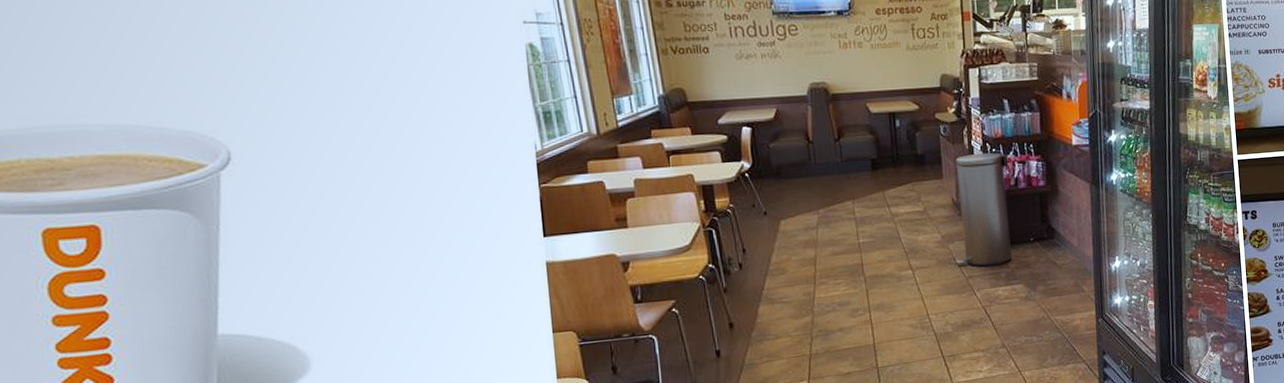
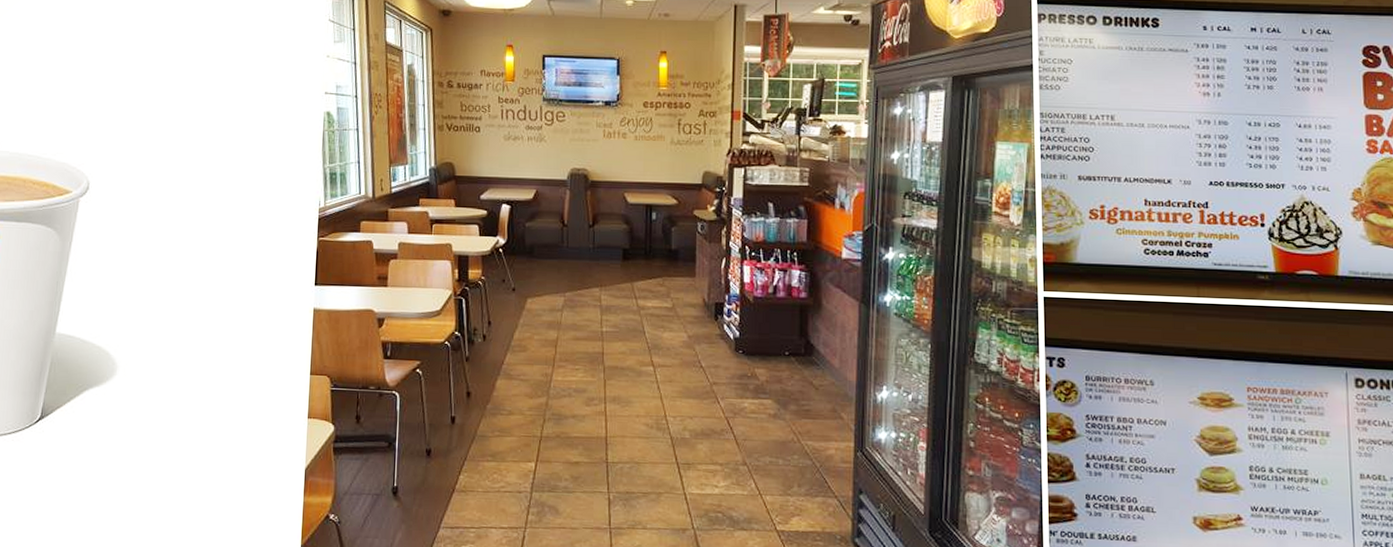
pedal bin: present [955,152,1012,267] -> none [700,255,767,376]

